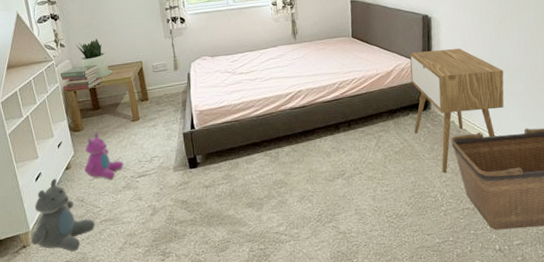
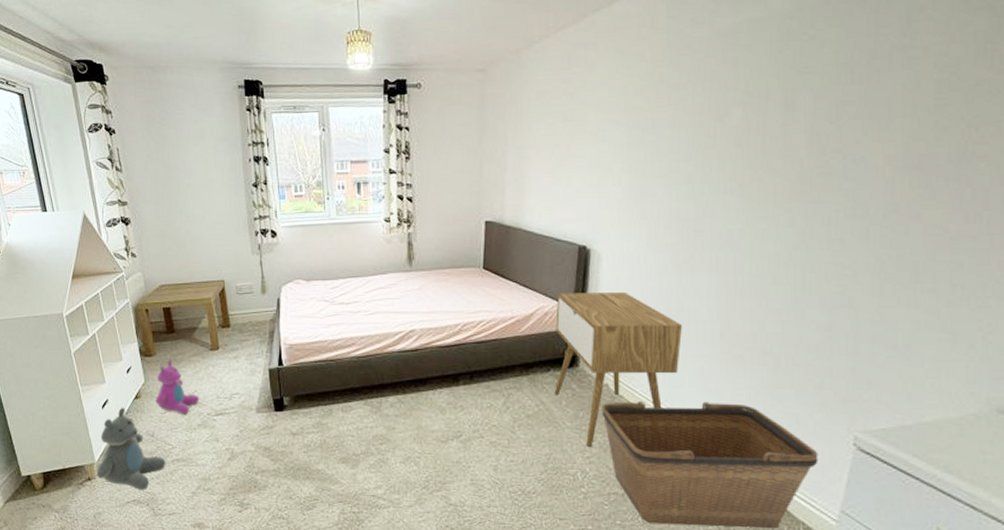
books: present [60,65,102,91] -> none [130,281,178,309]
planter: present [76,38,112,79] -> none [149,249,190,297]

